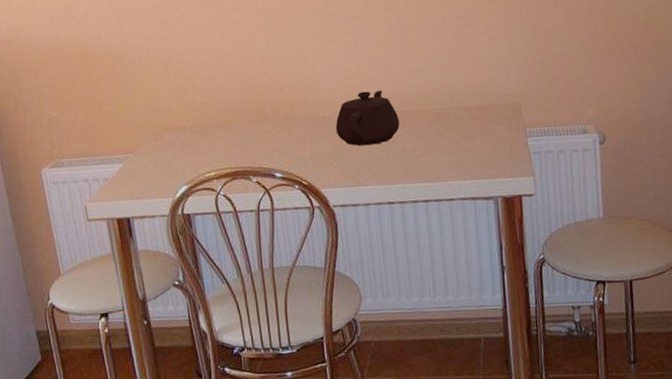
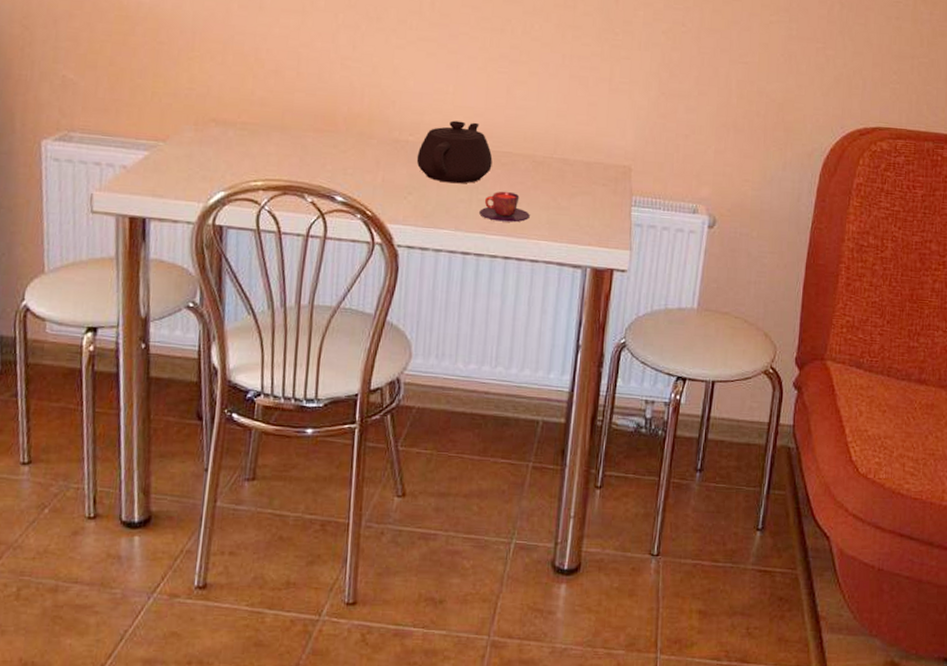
teacup: none [396,143,440,171] -> present [479,191,530,223]

